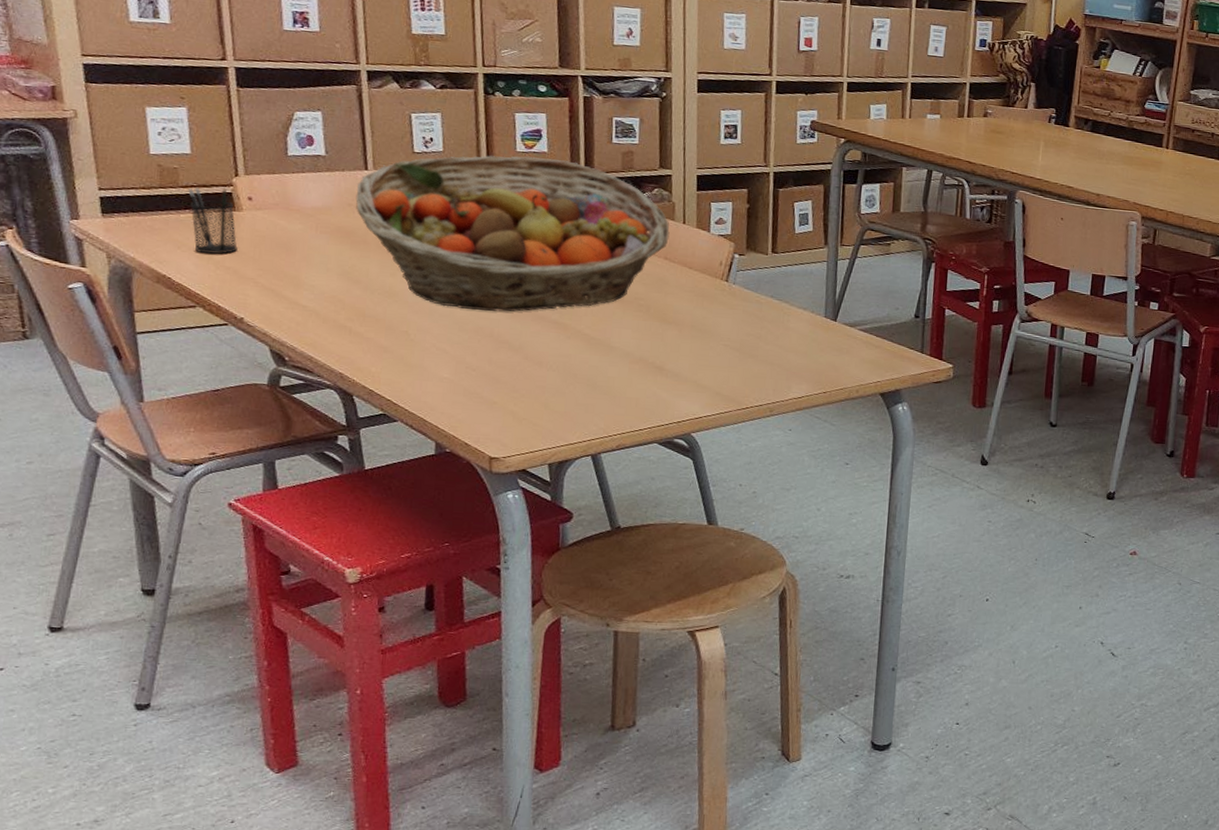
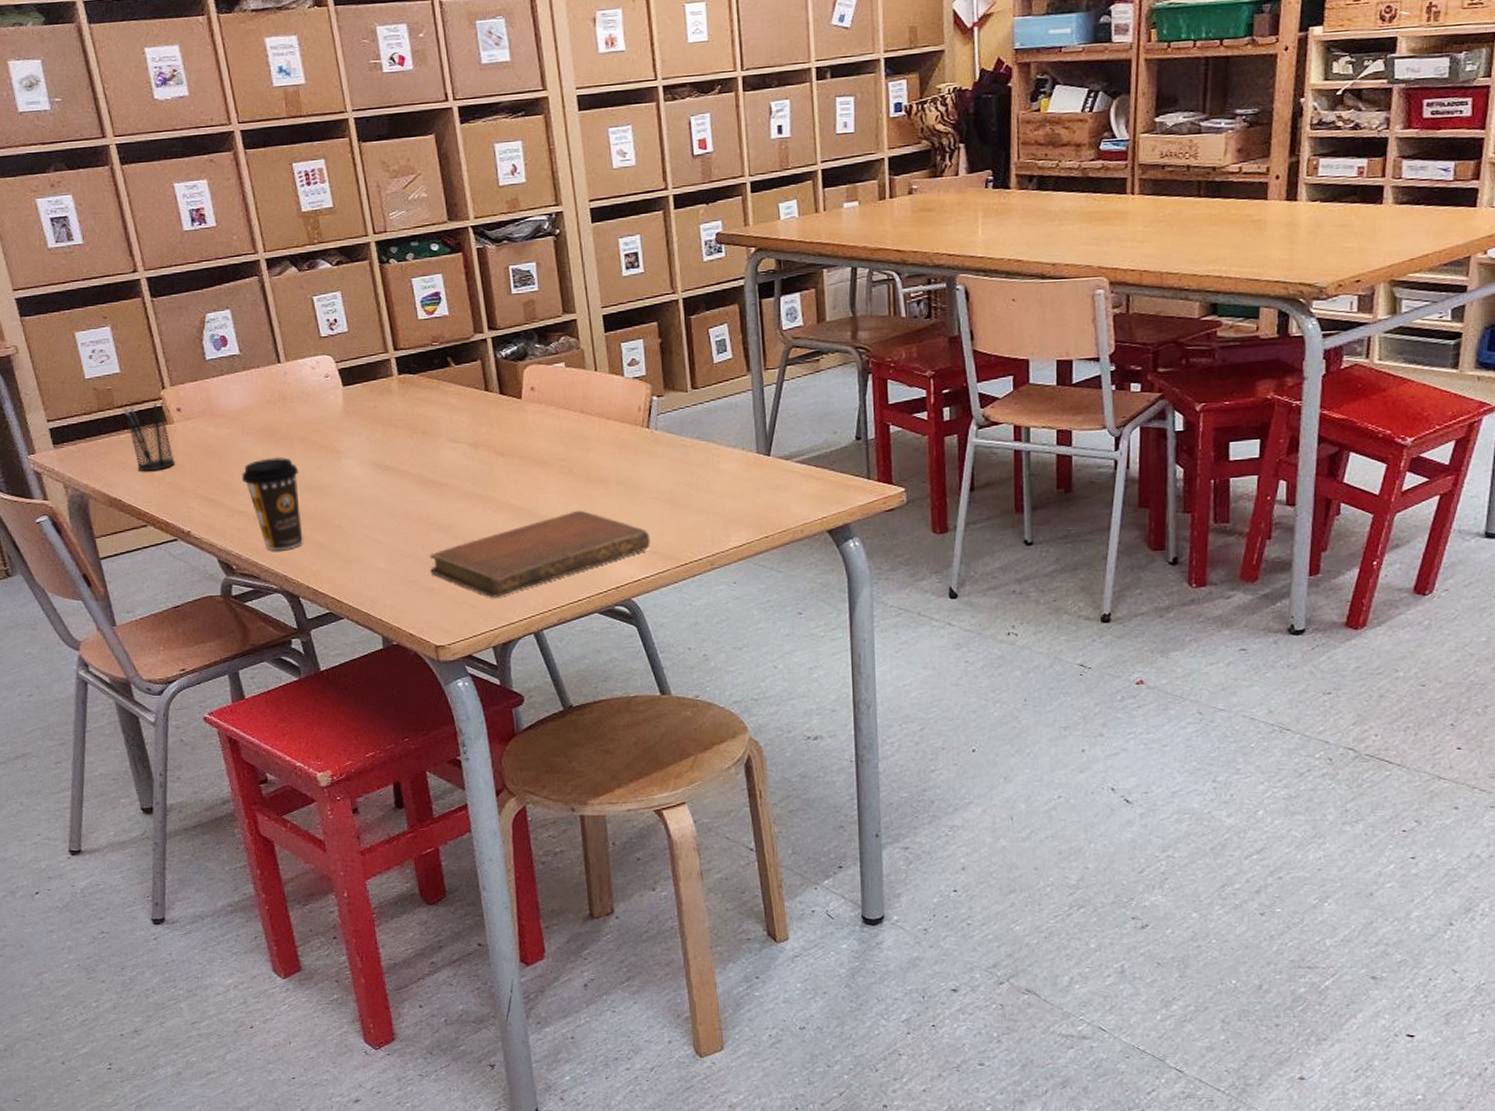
coffee cup: none [309,258,371,349] -> present [242,457,303,551]
fruit basket: present [355,155,670,312] -> none [273,321,583,495]
notebook: none [495,347,716,418] -> present [429,510,650,598]

